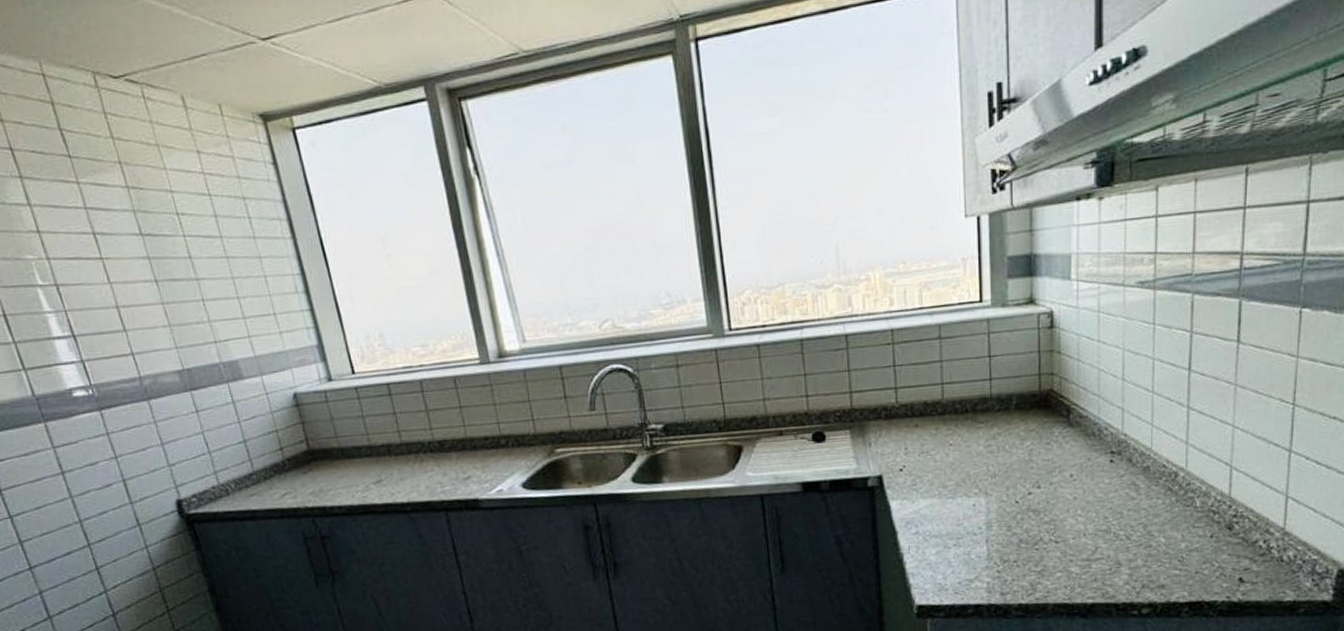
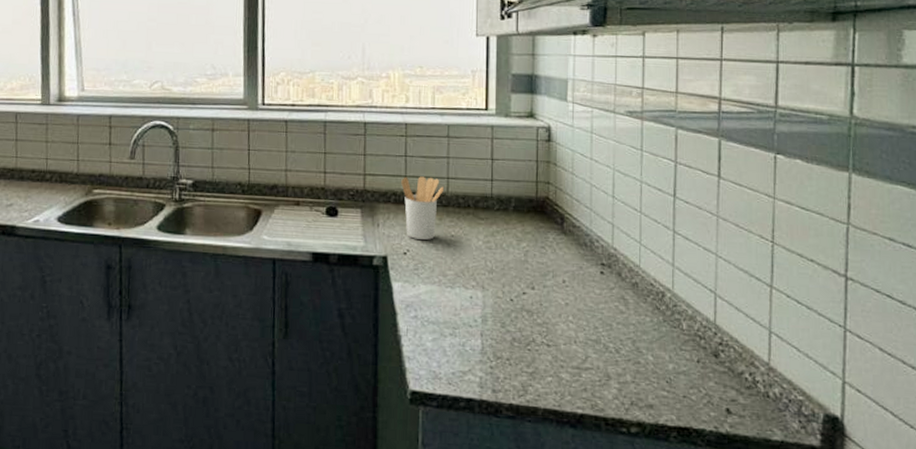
utensil holder: none [891,385,938,454] -> present [401,176,444,240]

